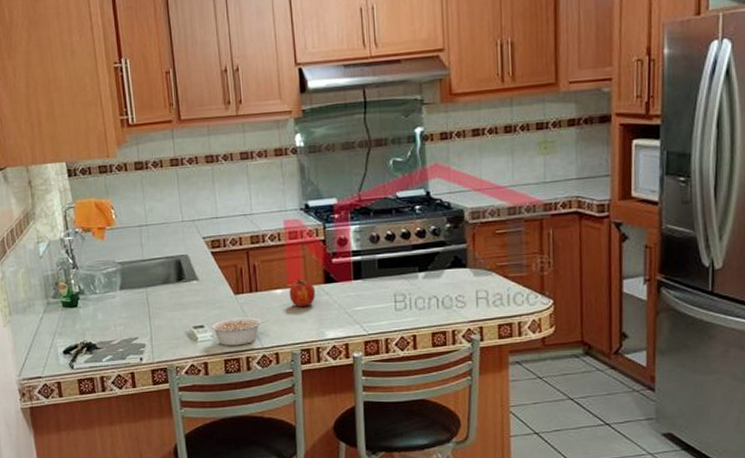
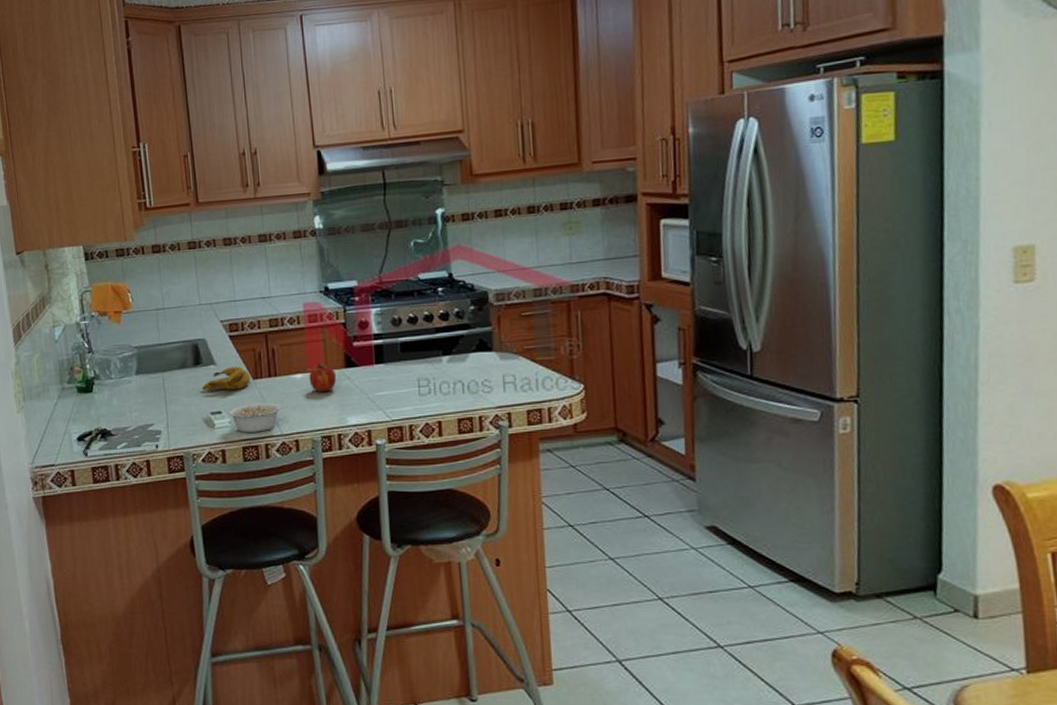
banana: none [185,282,233,305] -> present [202,366,251,390]

